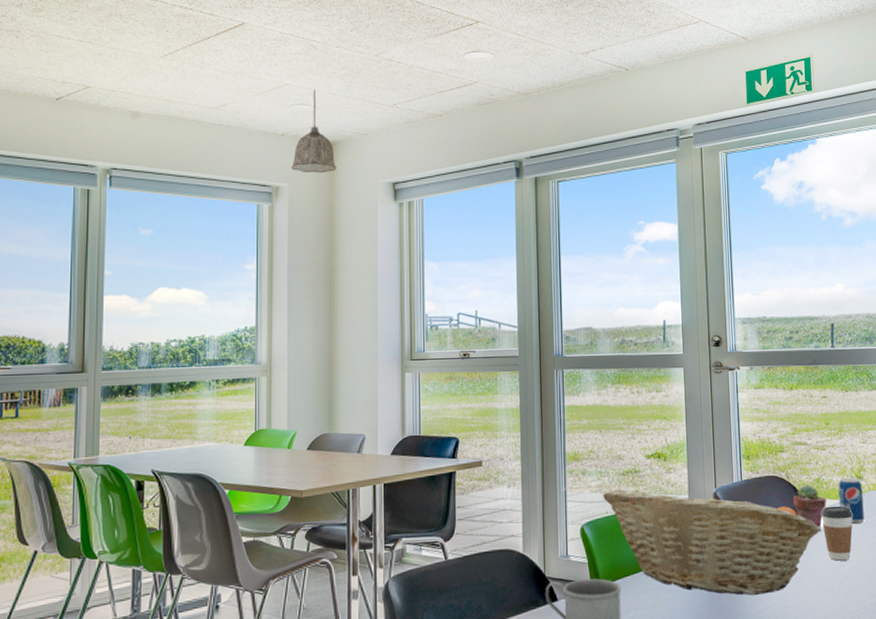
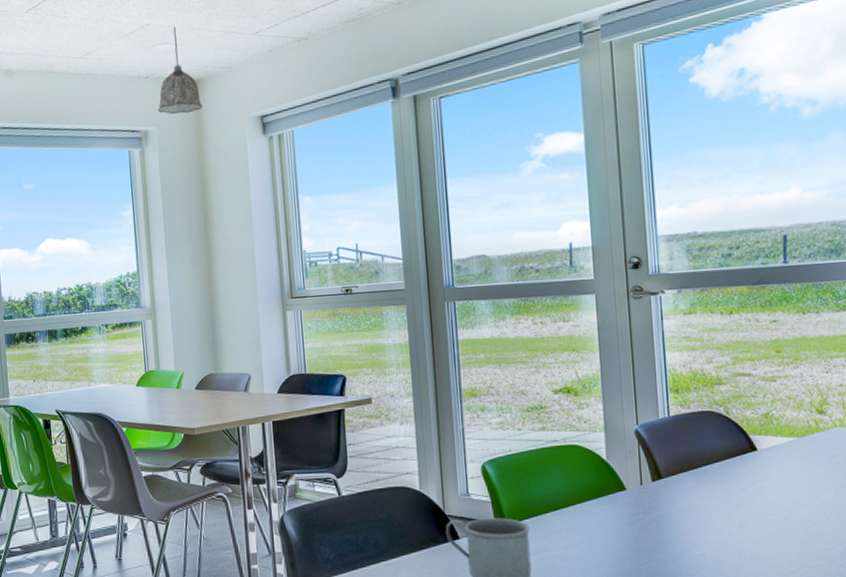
fruit basket: present [602,489,821,595] -> none [504,426,770,540]
potted succulent: present [792,485,827,528] -> none [733,421,778,469]
coffee cup: present [821,505,853,561] -> none [771,444,812,505]
beverage can: present [838,477,864,524] -> none [793,412,828,464]

